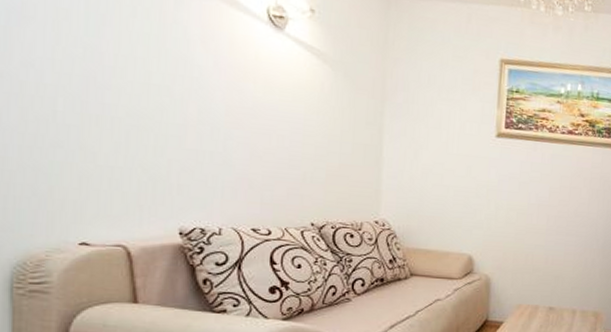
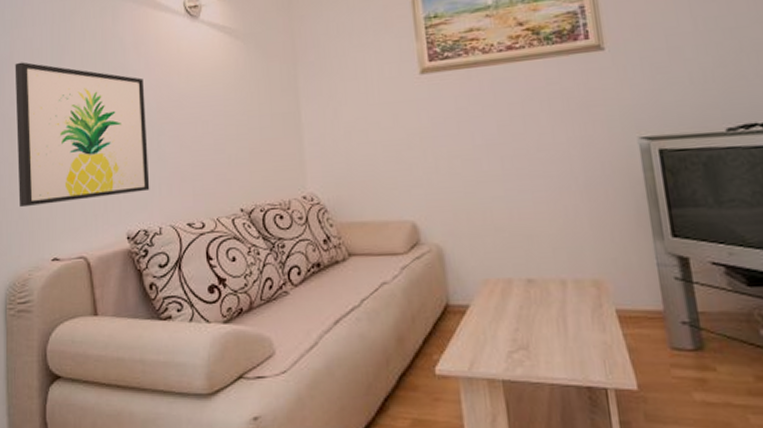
wall art: none [28,18,212,192] -> present [15,62,150,208]

